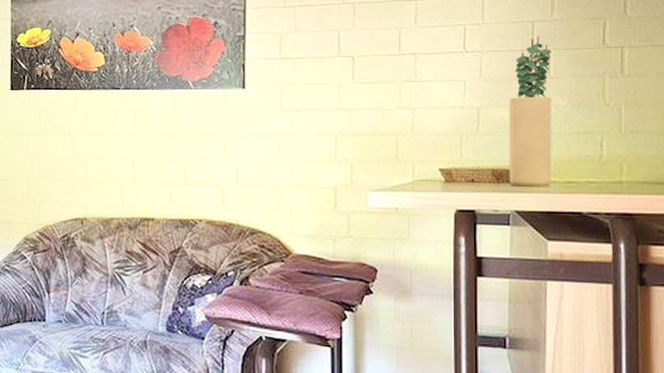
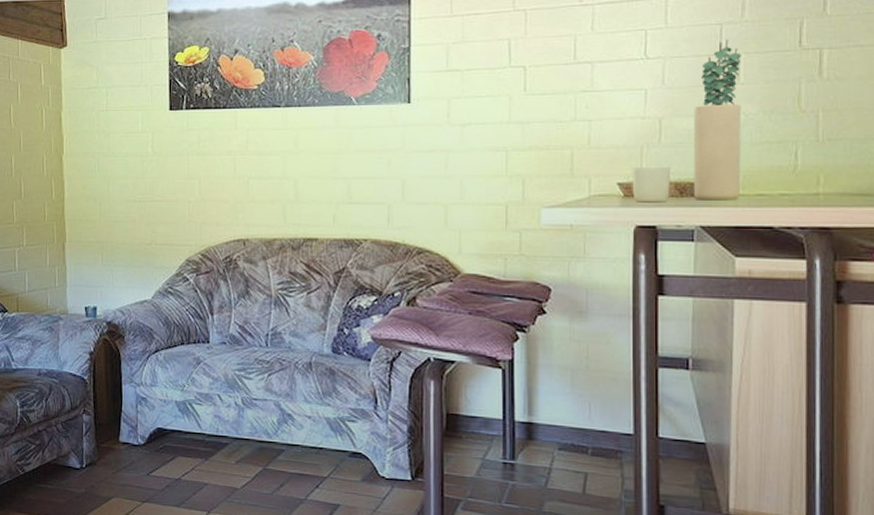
mug: none [452,153,489,187] -> present [632,166,671,202]

